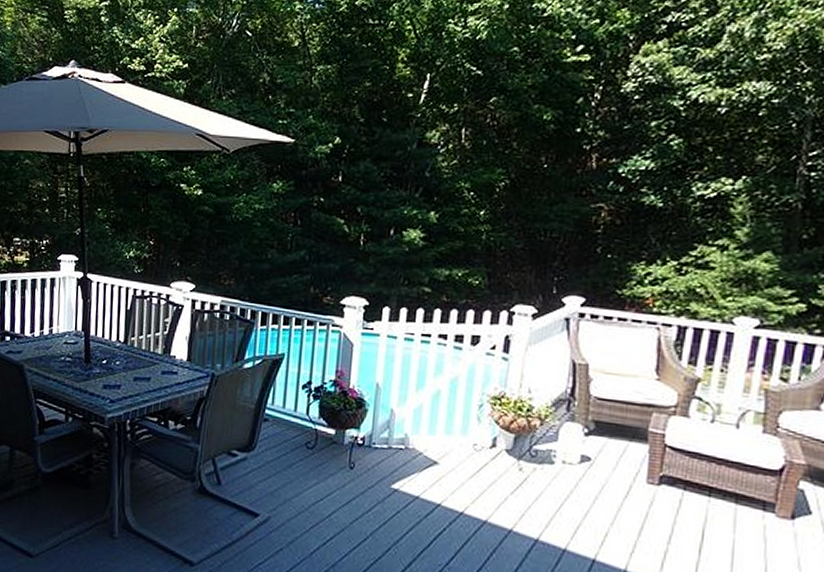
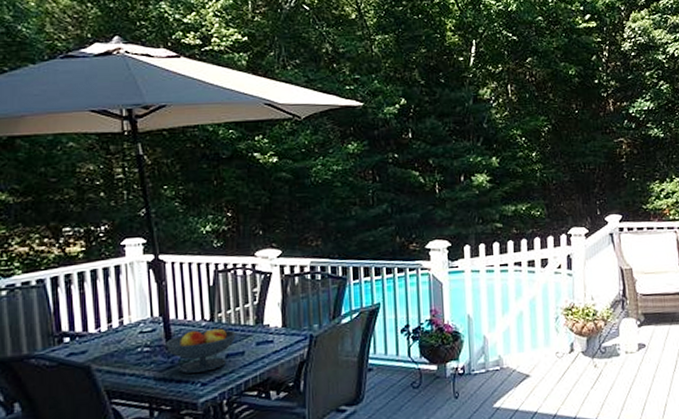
fruit bowl: none [84,349,145,390] -> present [166,327,236,373]

